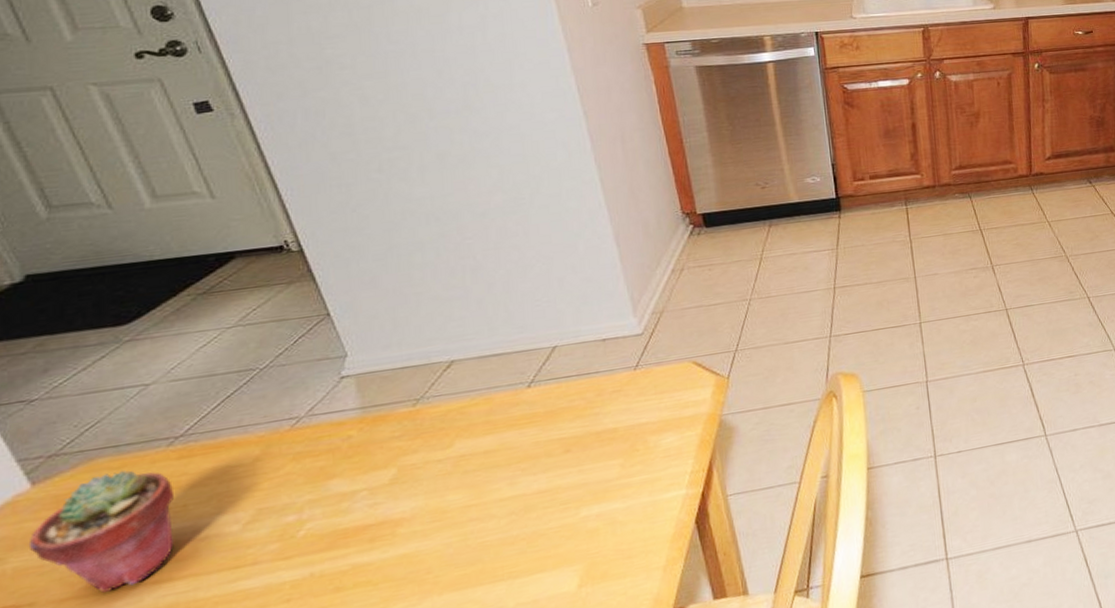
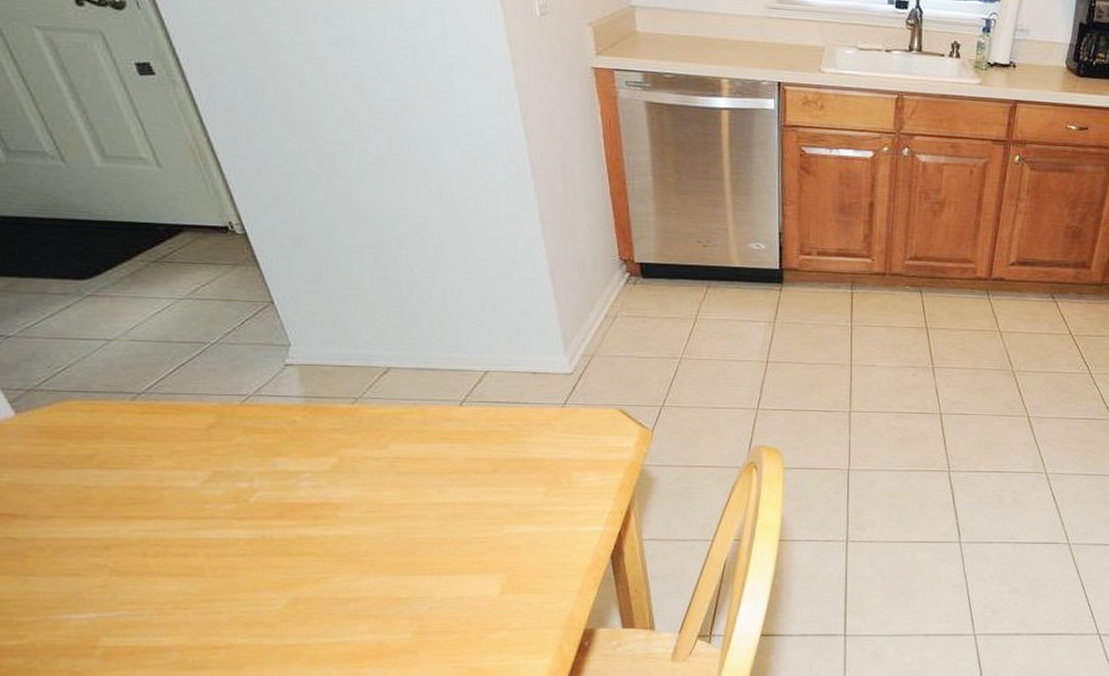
potted succulent: present [28,470,175,593] -> none [17,414,142,518]

